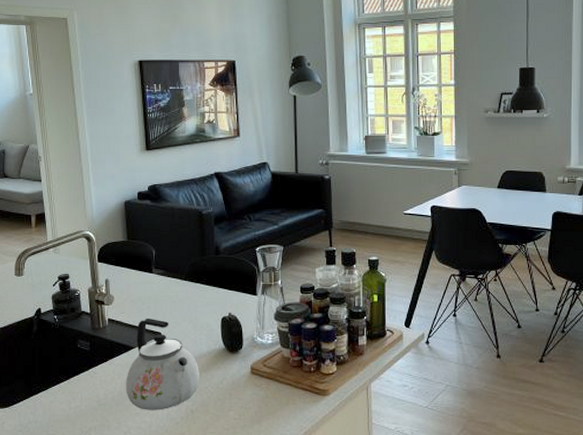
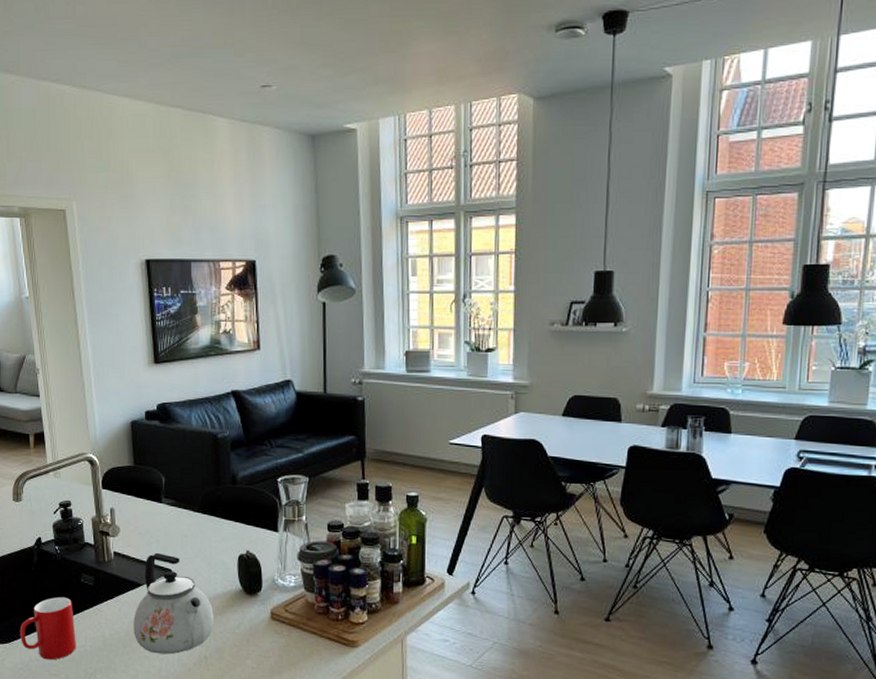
cup: none [19,362,72,421] -> present [19,596,76,660]

